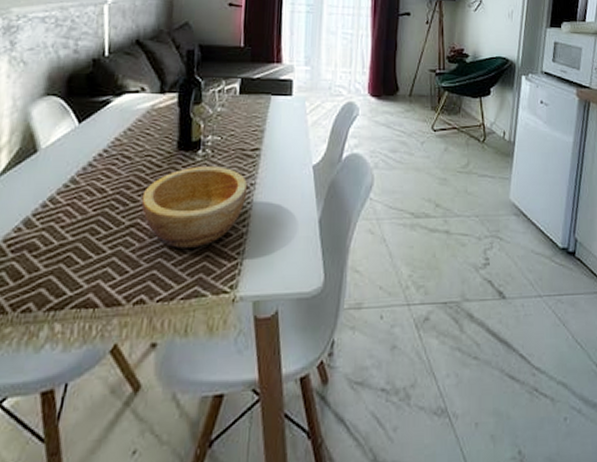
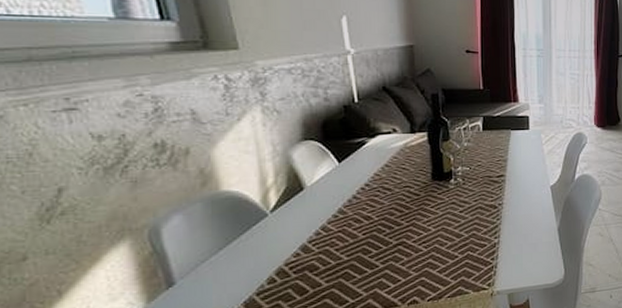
bowl: present [141,166,248,248] -> none [405,192,497,259]

